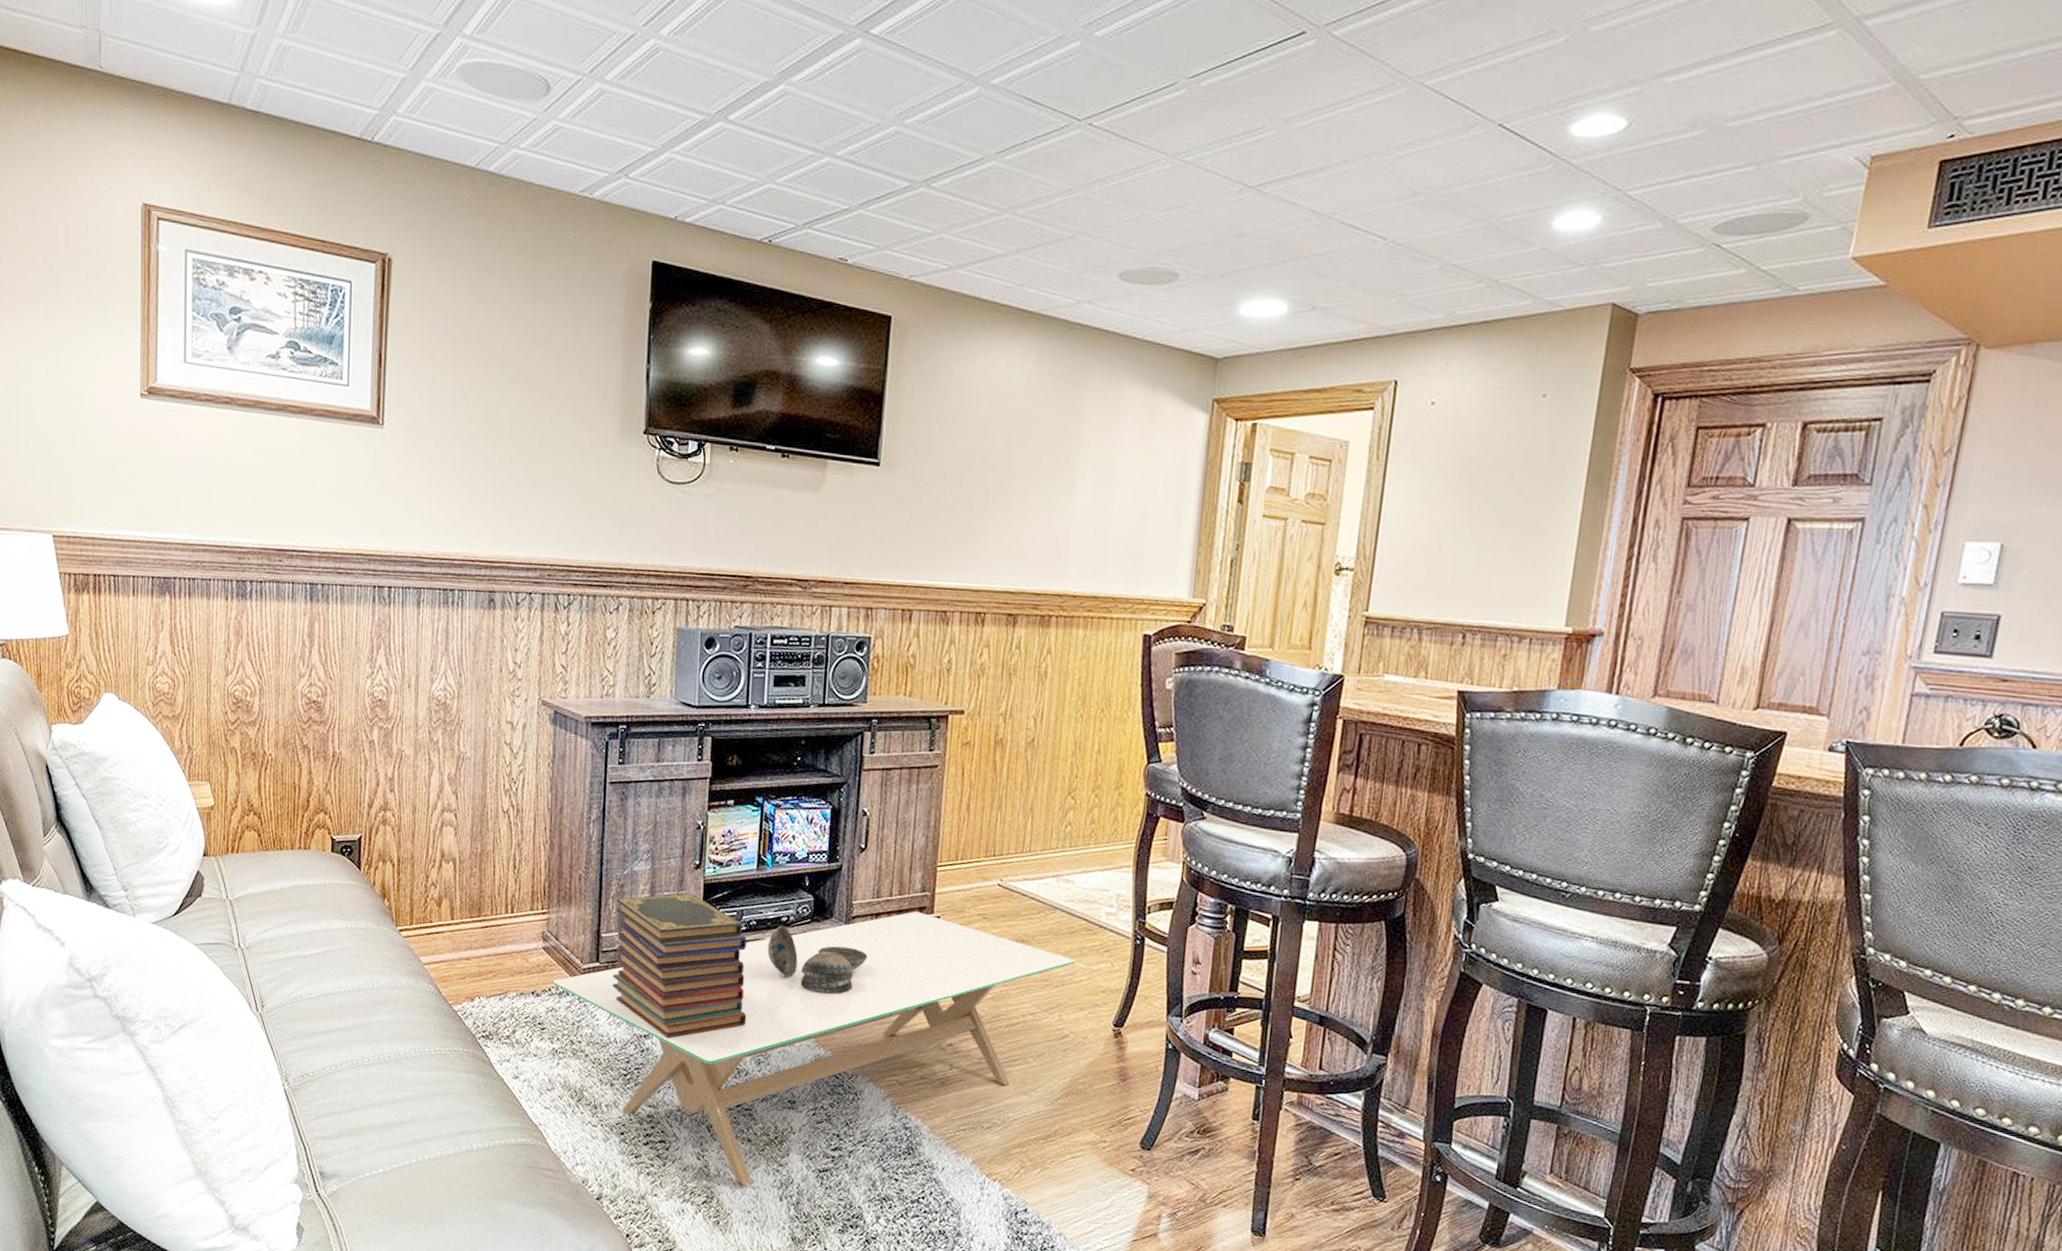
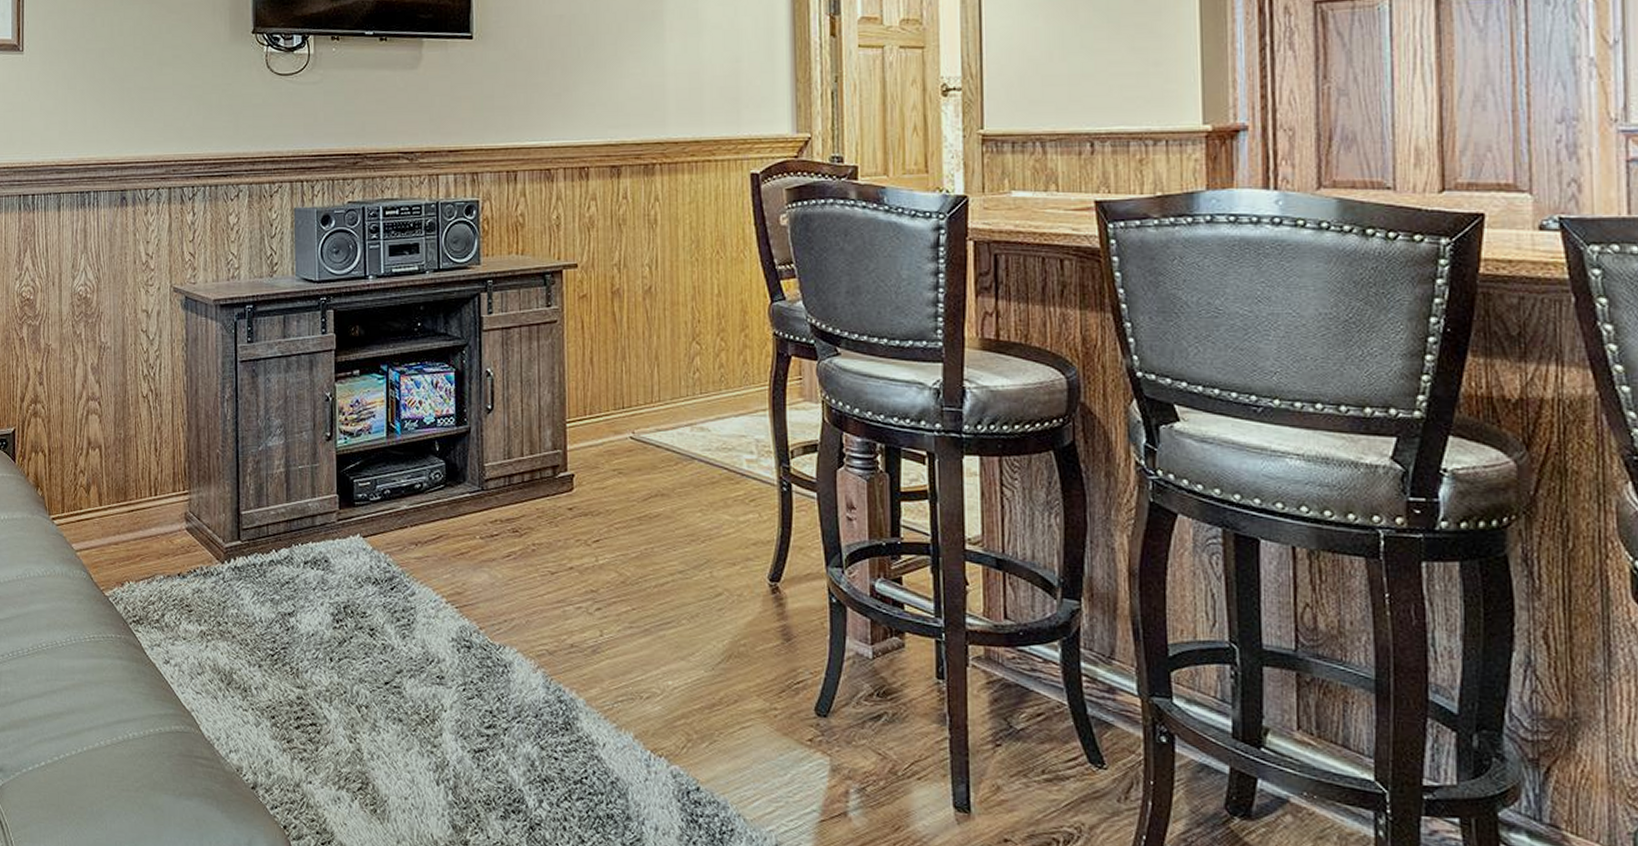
coffee table: present [552,911,1076,1185] -> none [197,471,721,768]
book stack: present [612,893,748,1039] -> none [253,466,389,616]
decorative bowl: present [767,925,868,994] -> none [403,492,504,562]

